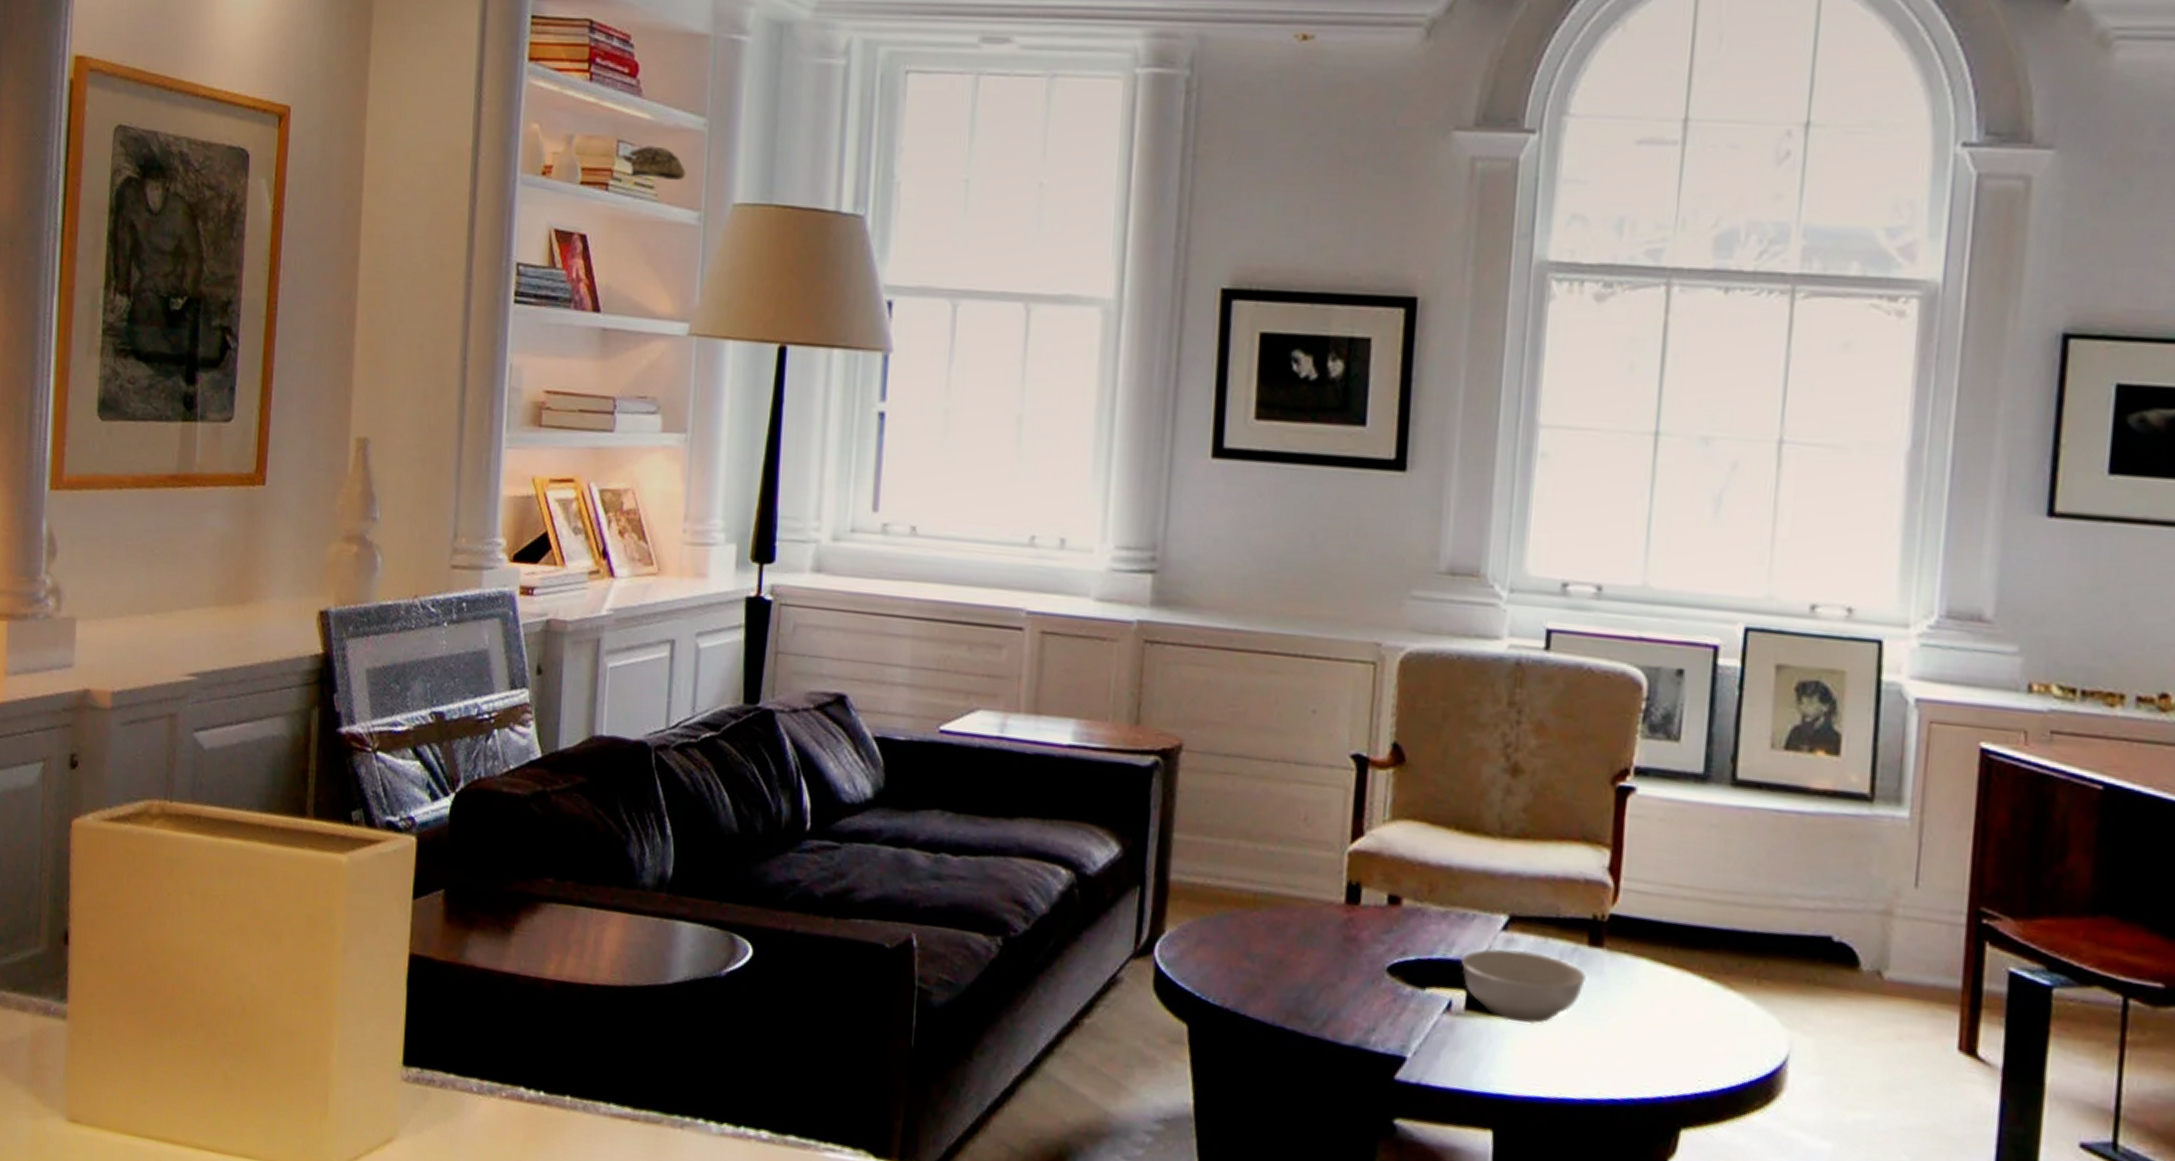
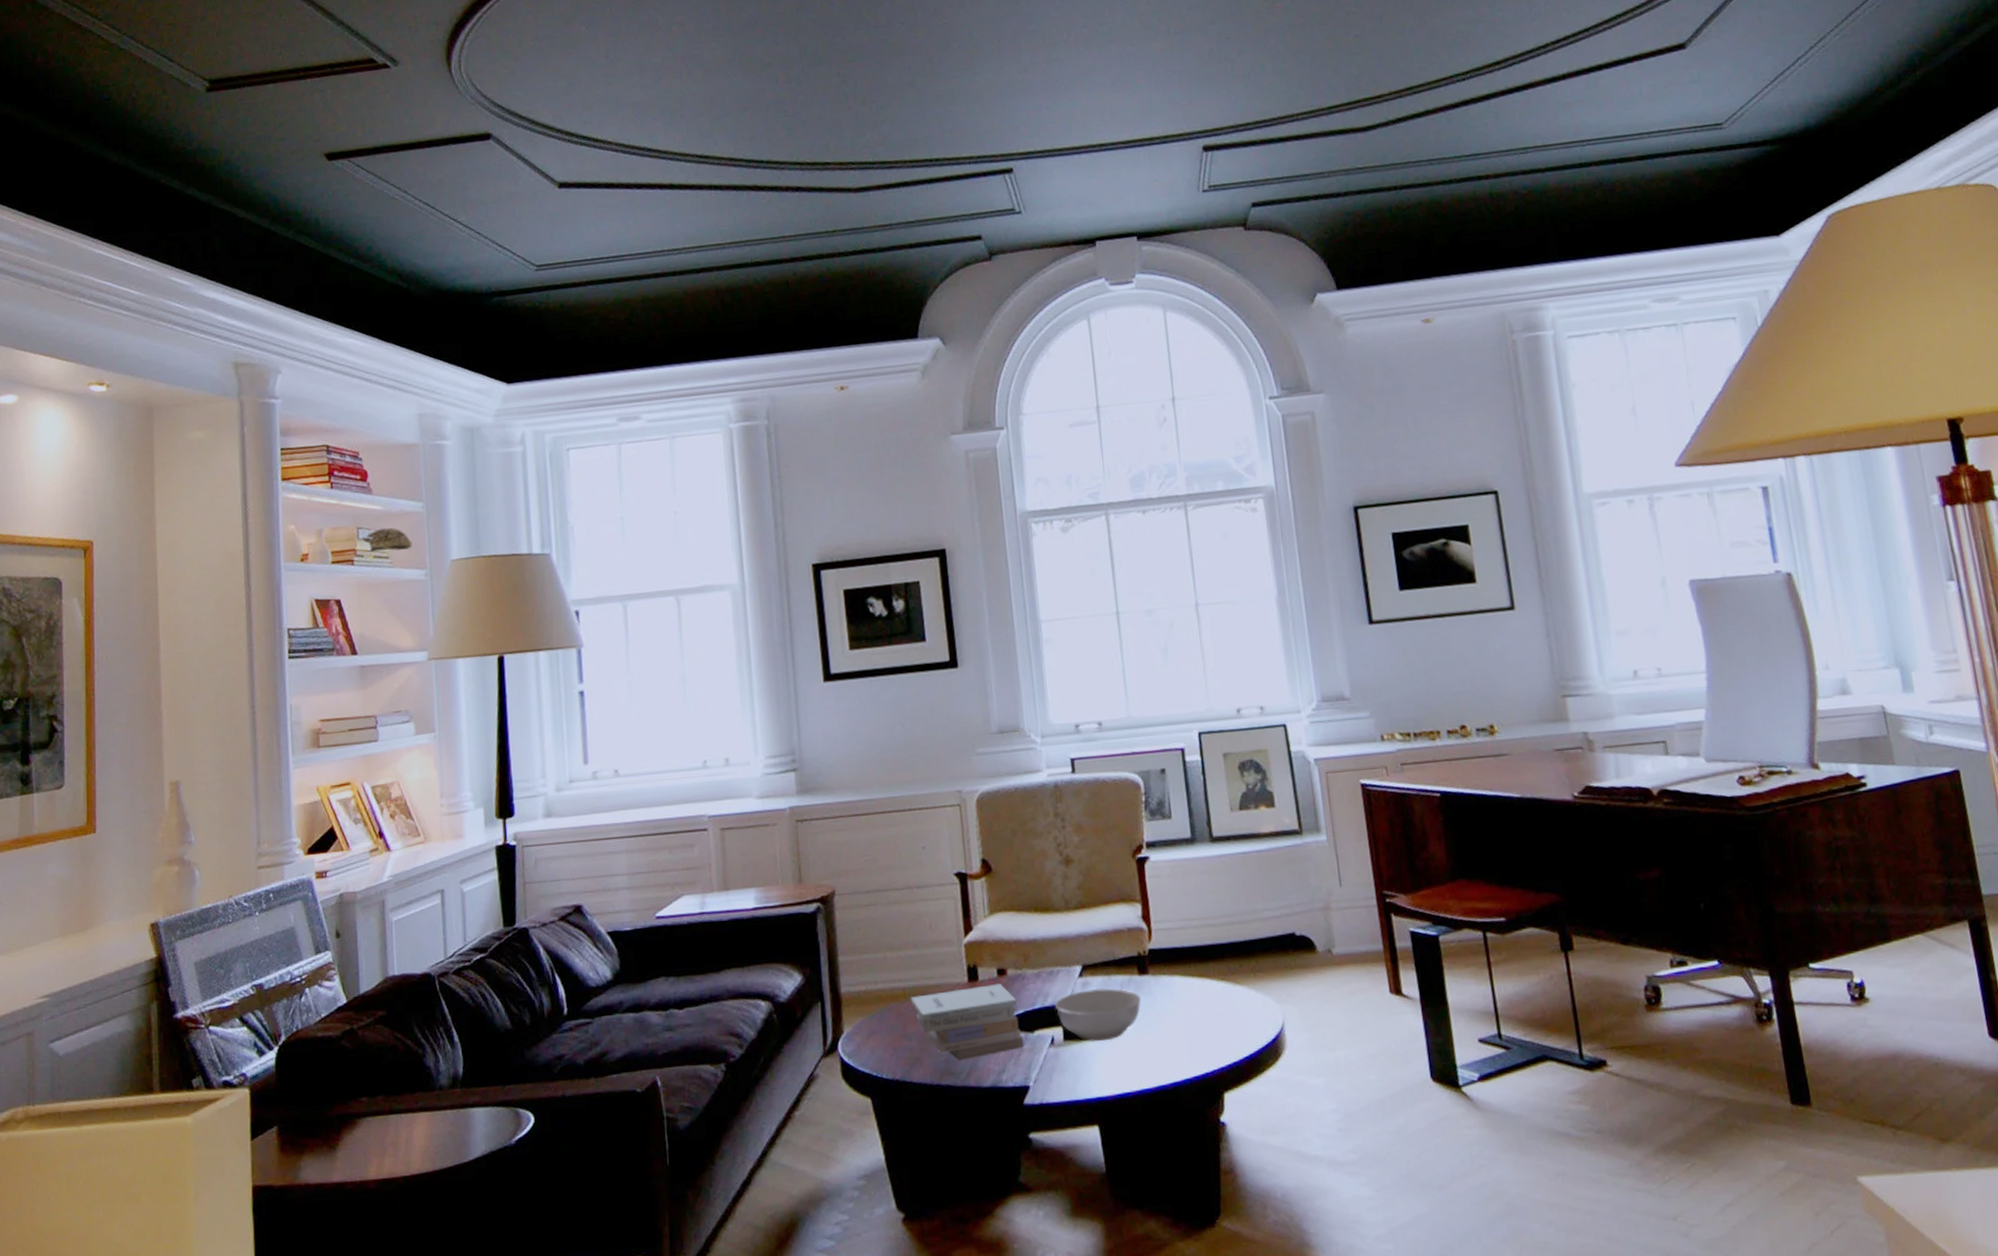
books: none [1261,906,1410,1007] -> present [910,984,1025,1062]

